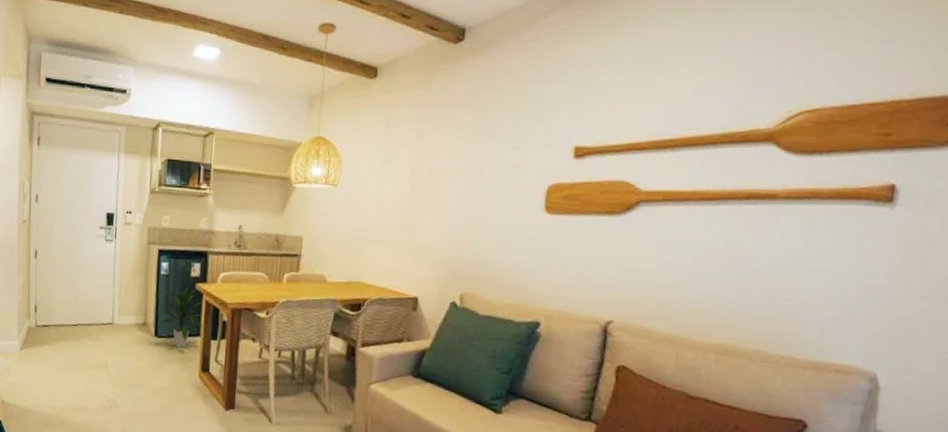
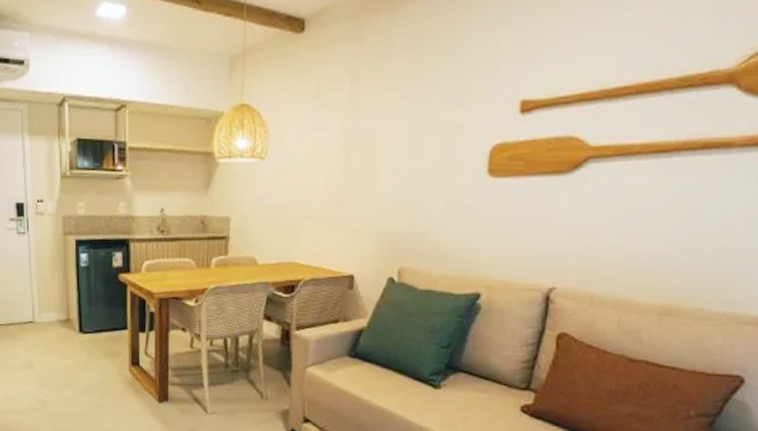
indoor plant: present [157,285,203,348] -> none [80,277,129,343]

